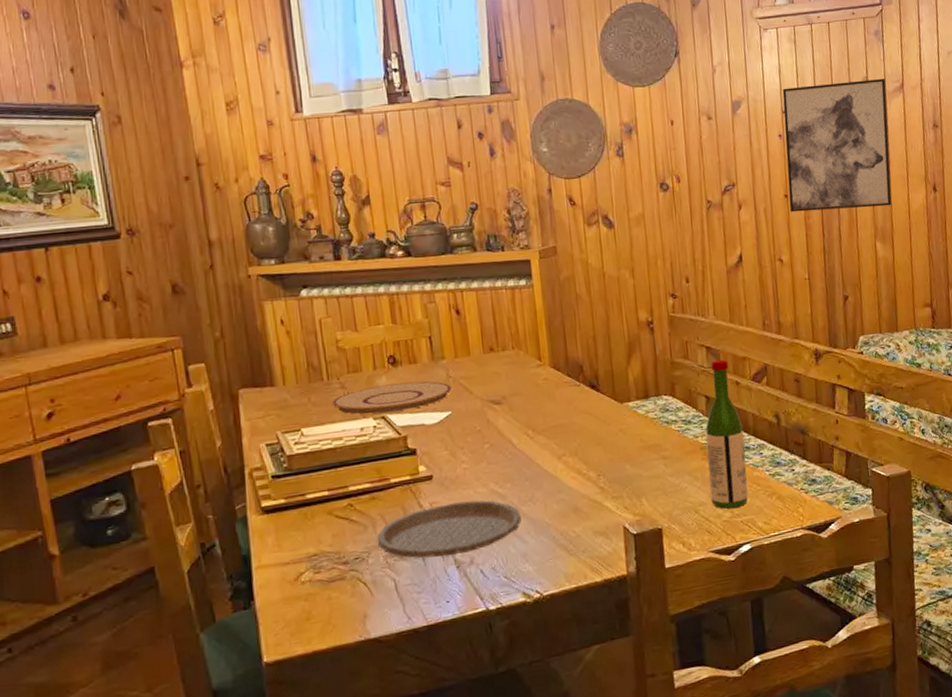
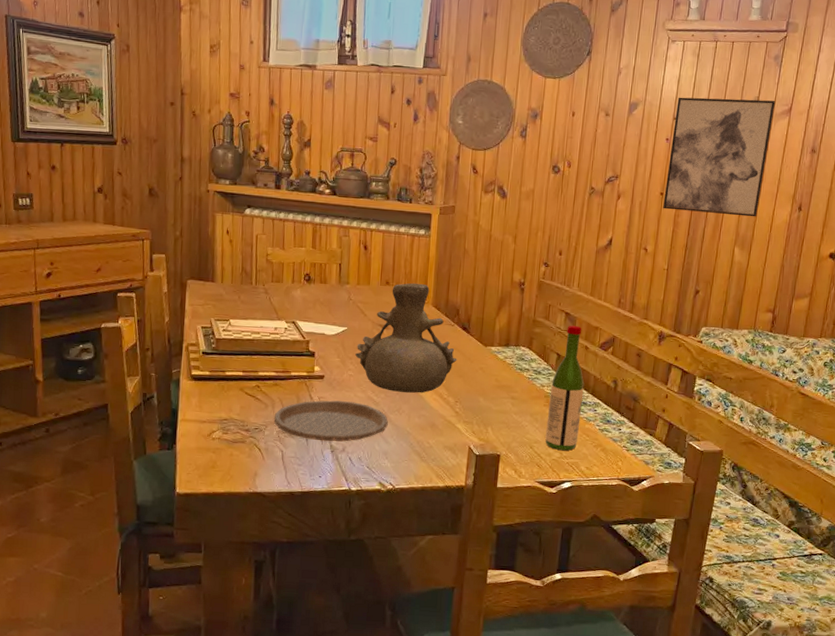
plate: present [331,381,452,415] -> none [256,296,351,320]
vase: none [466,343,591,478] -> present [355,283,457,393]

